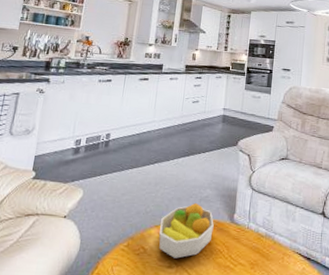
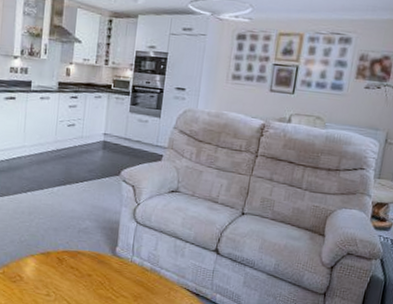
fruit bowl: present [159,202,214,259] -> none [35,233,94,288]

